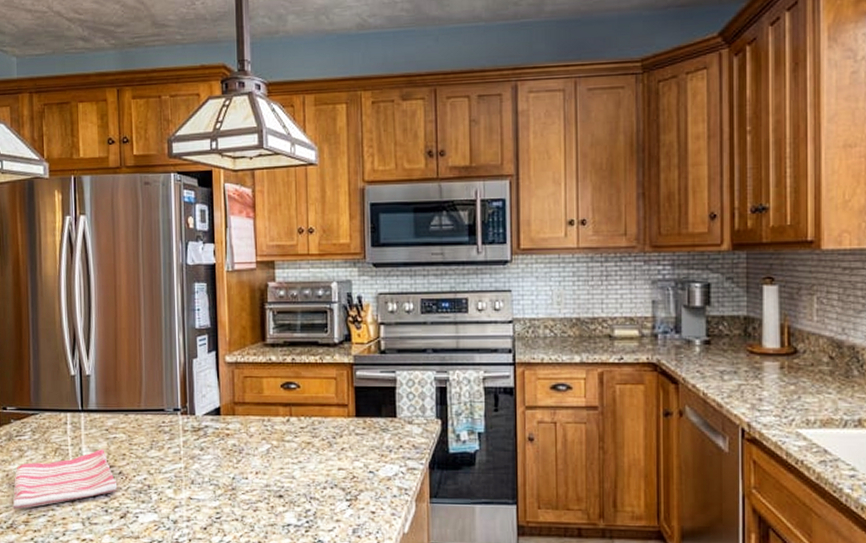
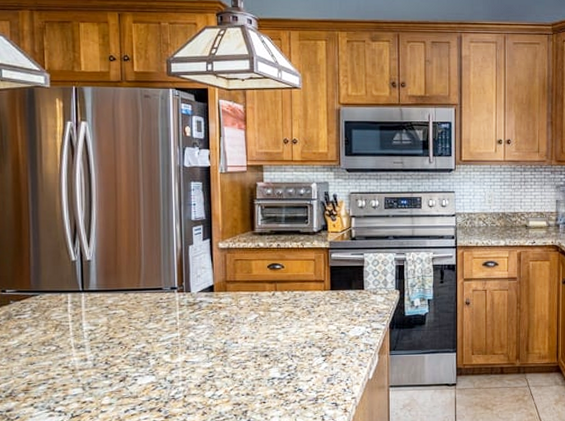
dish towel: present [12,448,116,509] -> none [12,323,116,379]

